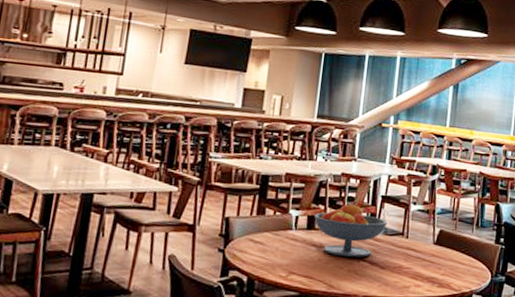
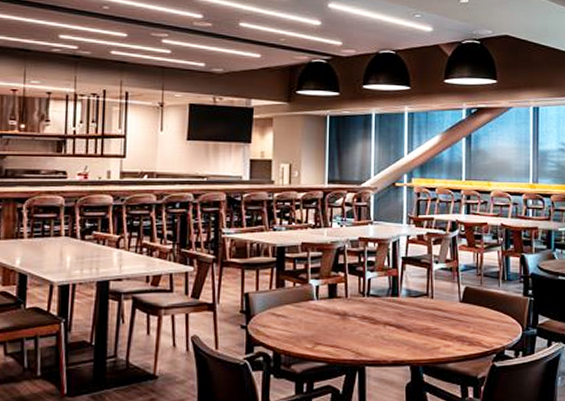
fruit bowl: present [314,203,388,258] -> none [335,267,411,322]

